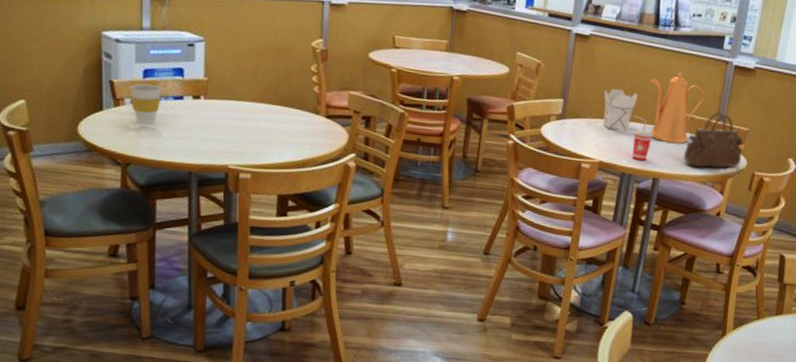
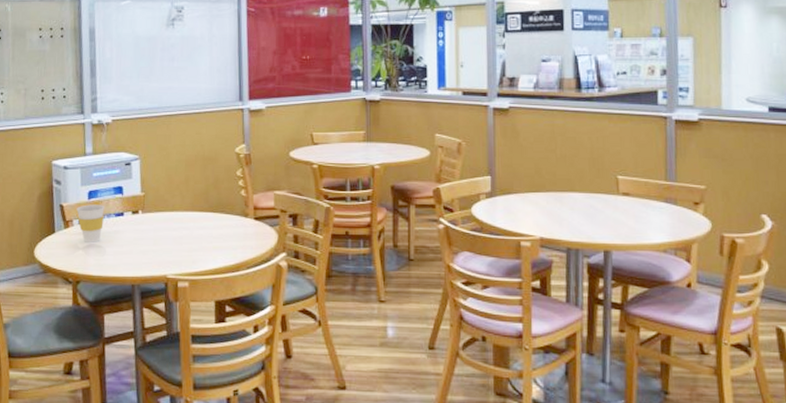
takeout container: present [602,89,638,131] -> none [533,160,571,202]
beverage cup: present [632,115,653,161] -> none [569,185,596,234]
coffee pot: present [650,72,705,144] -> none [582,134,647,211]
shoulder bag: present [684,112,744,169] -> none [635,171,704,235]

